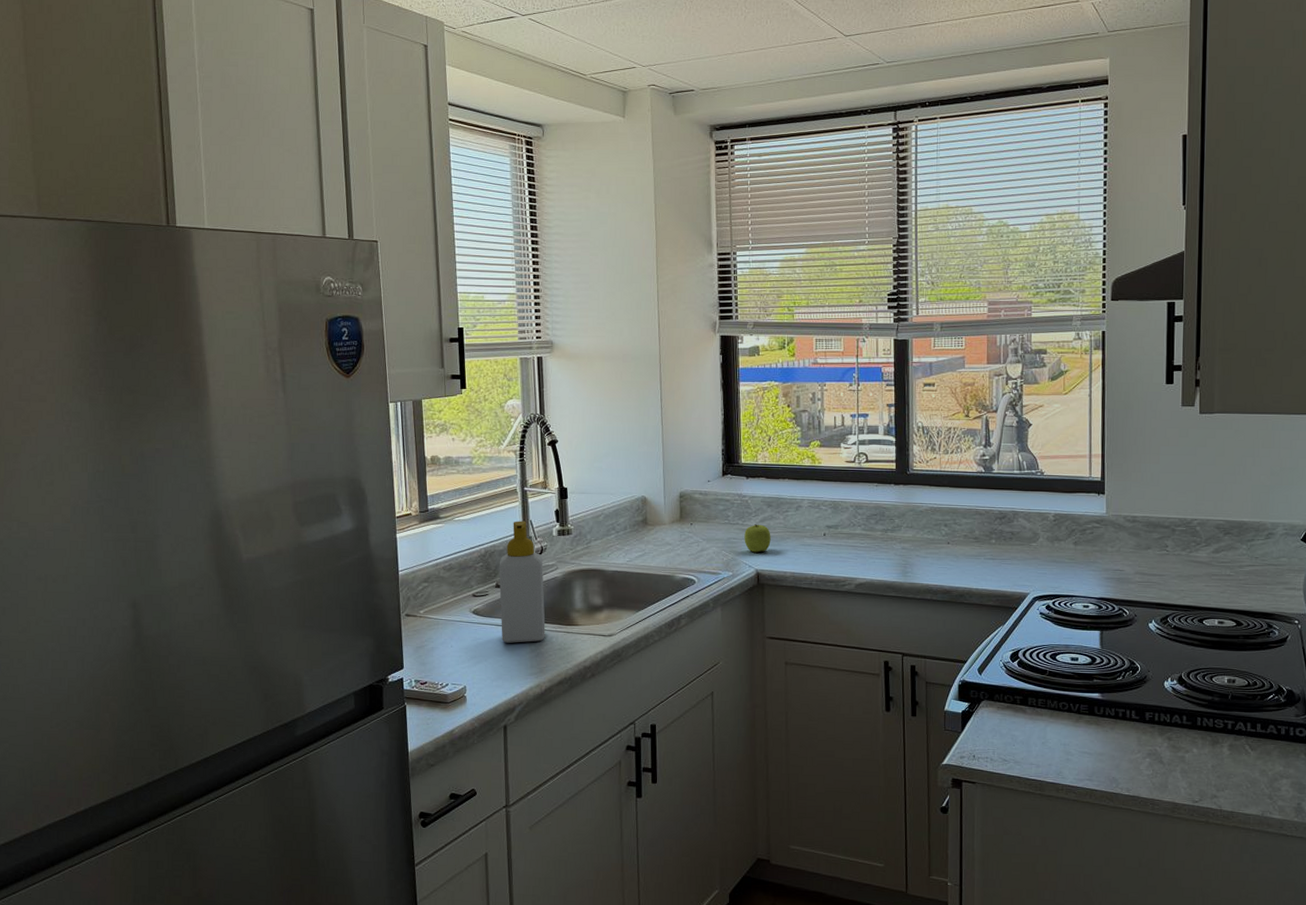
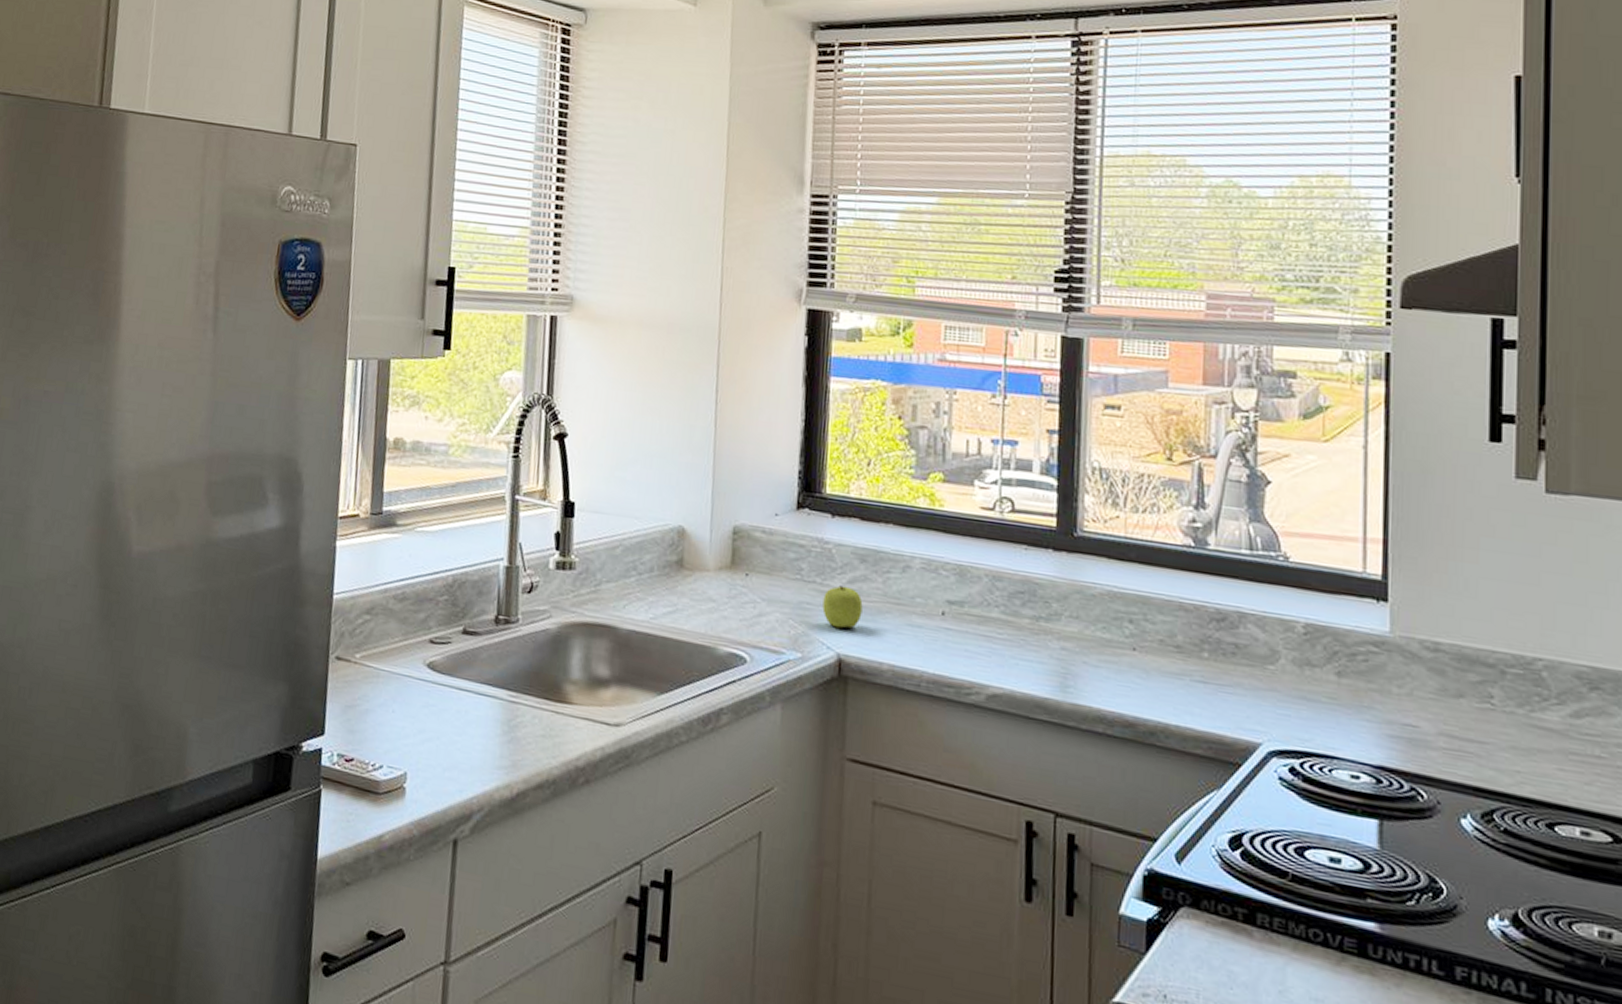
soap bottle: present [499,521,546,643] -> none [463,541,532,721]

